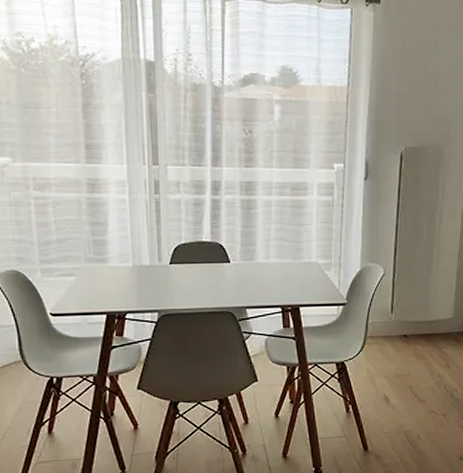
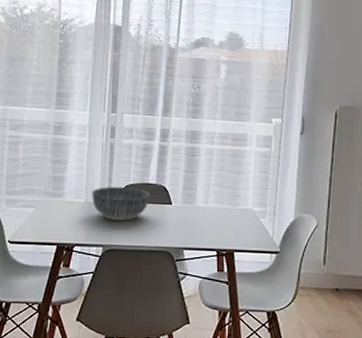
bowl: none [139,246,205,283] -> present [91,186,150,221]

